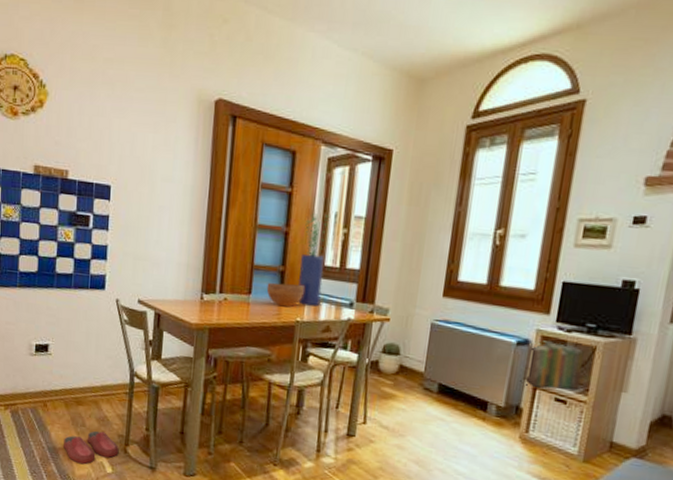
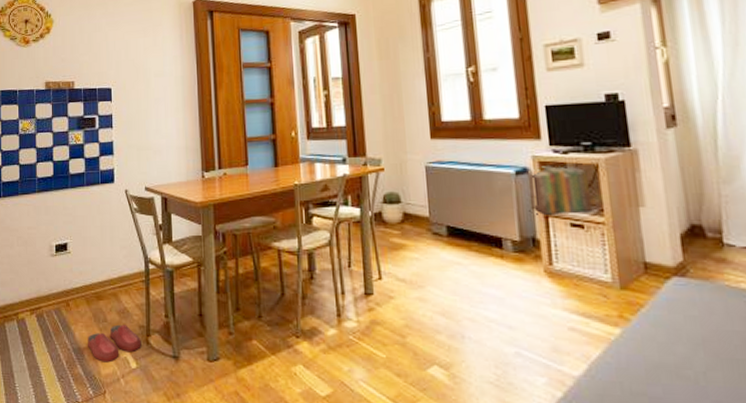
bowl: present [266,282,304,308] -> none [261,150,297,173]
vase: present [298,210,330,307] -> none [288,77,314,169]

